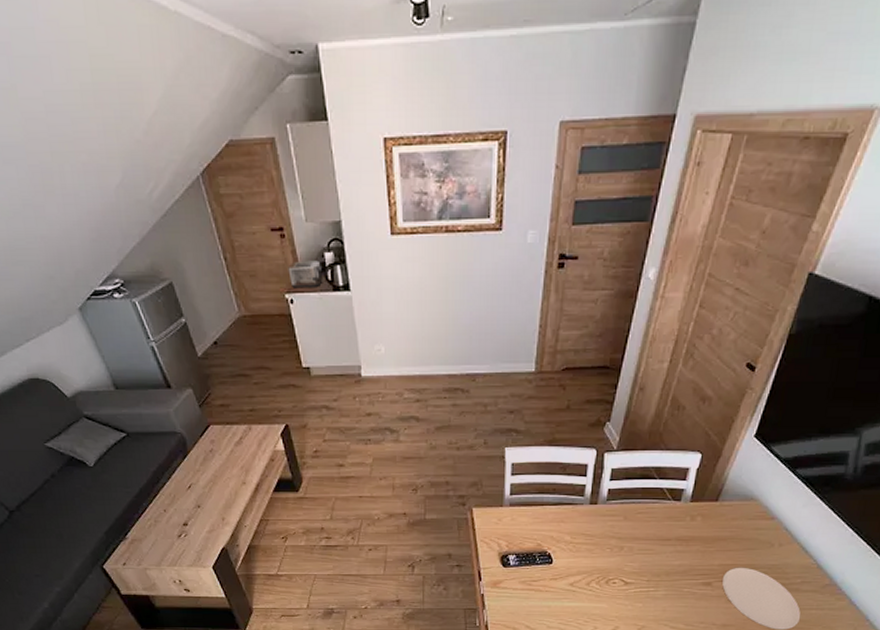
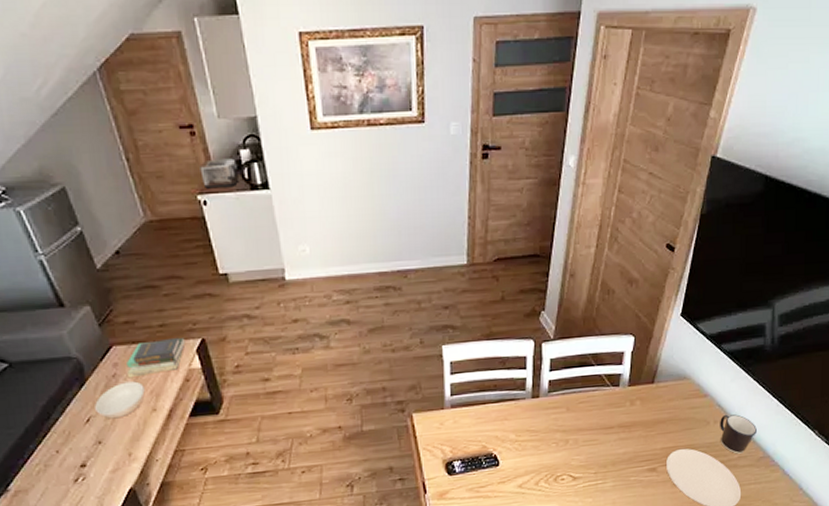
bowl: none [195,457,237,488] -> present [95,381,145,419]
books: none [221,421,272,454] -> present [126,337,186,379]
mug: none [784,538,826,579] -> present [720,414,757,454]

